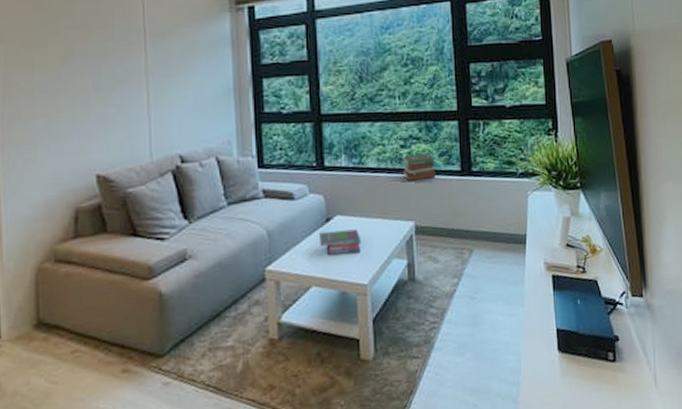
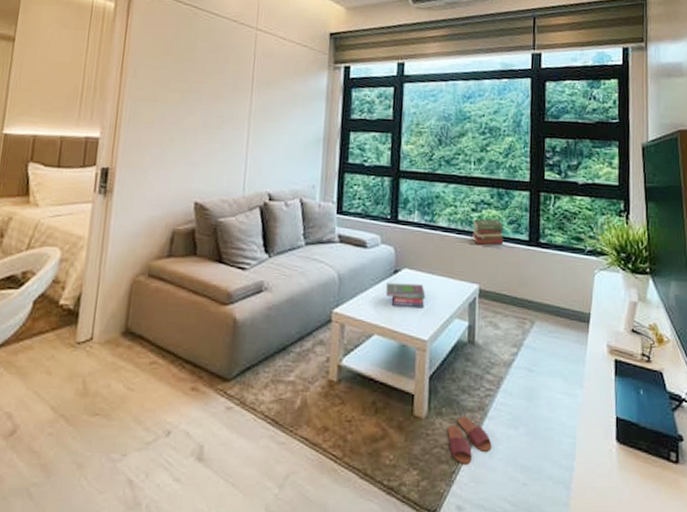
slippers: none [395,351,441,397] -> present [447,416,492,464]

